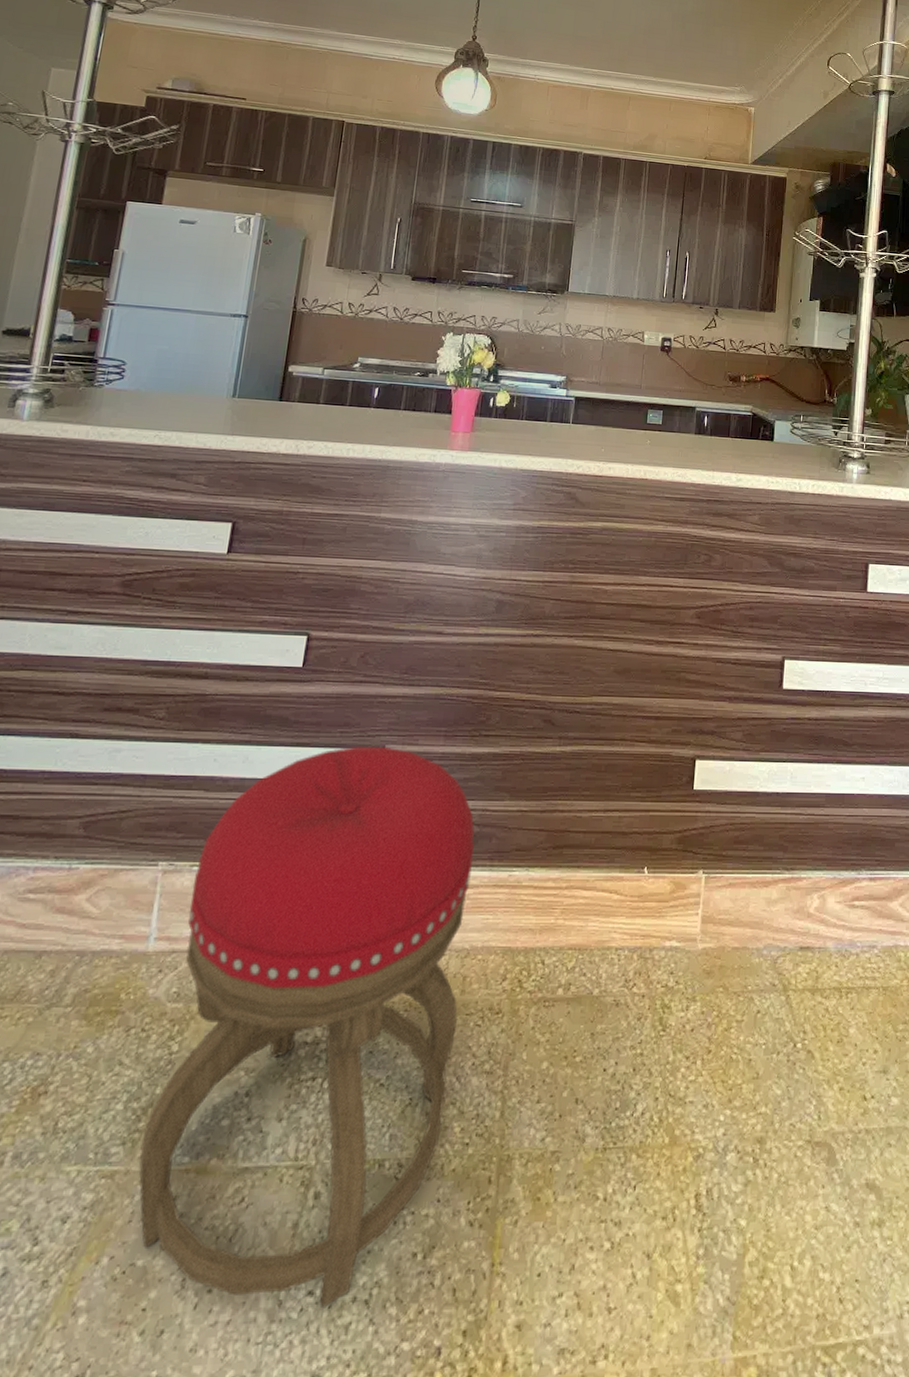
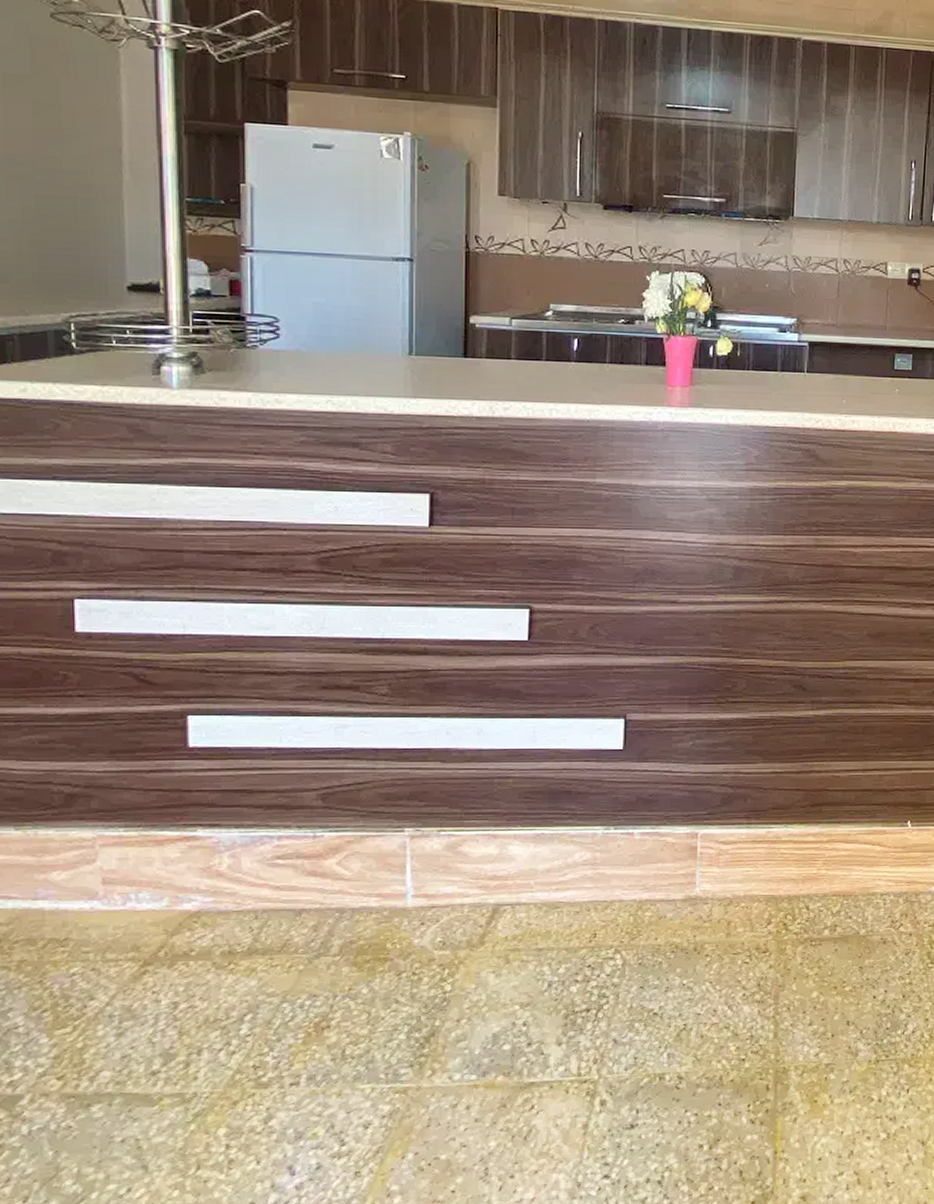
stool: present [139,746,475,1307] -> none [428,715,729,1187]

